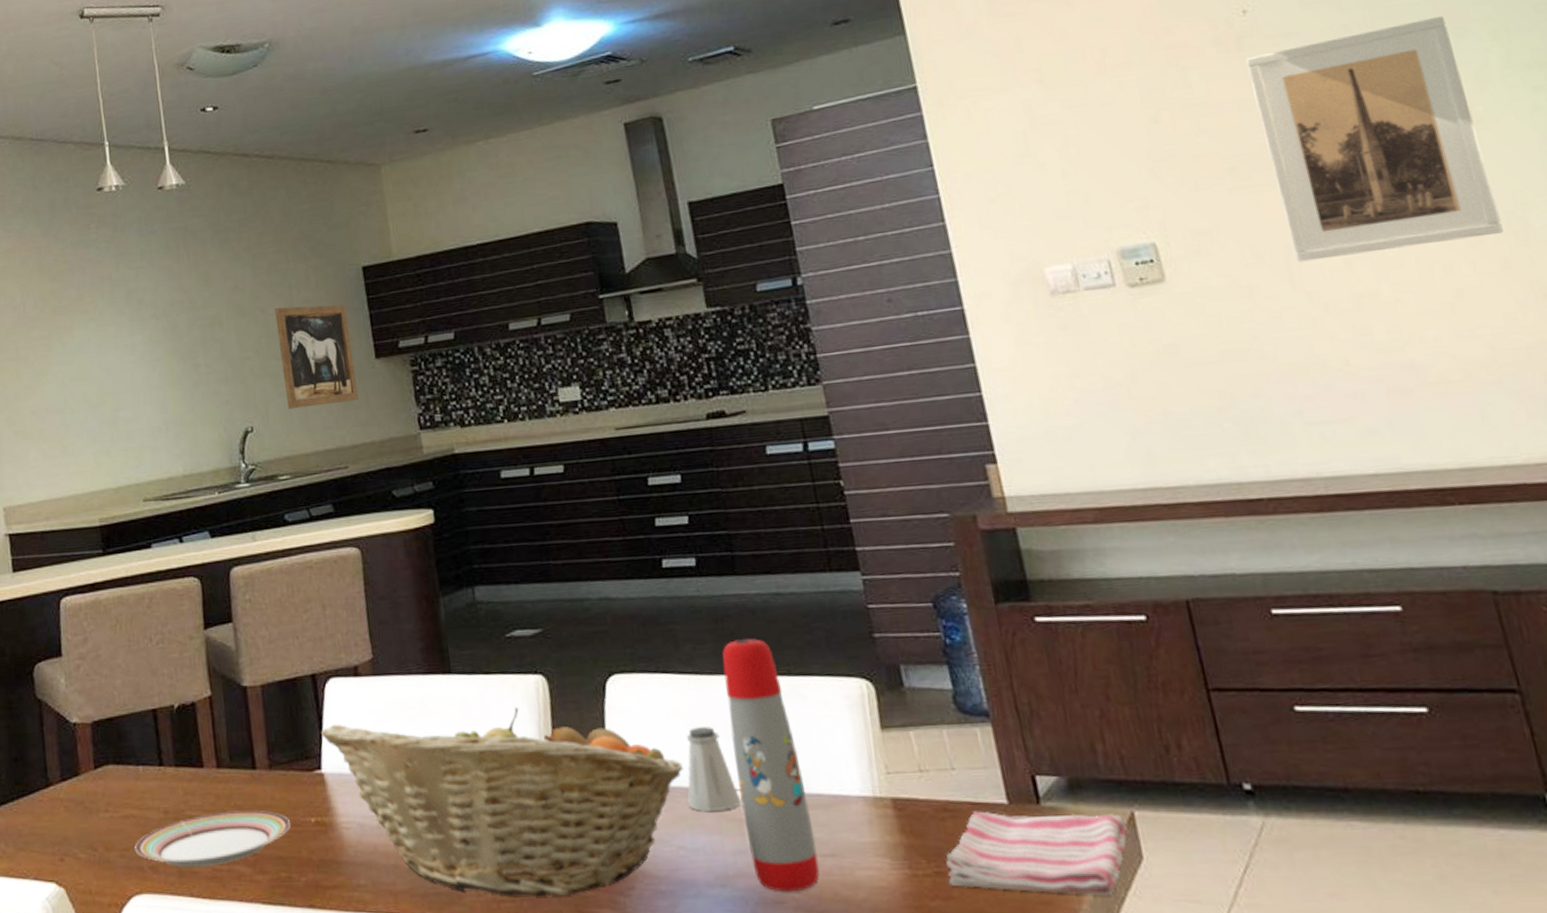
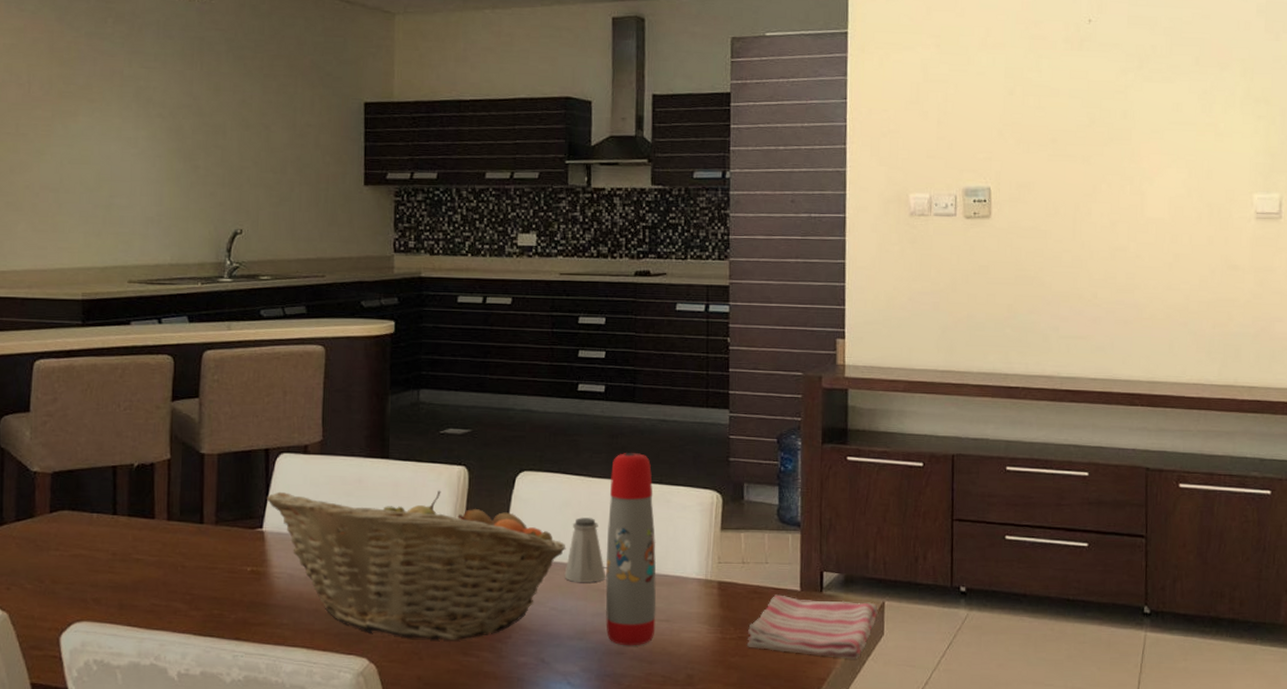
plate: present [135,810,290,868] -> none [80,557,228,602]
wall art: present [275,304,359,409] -> none [277,126,344,220]
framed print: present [1245,15,1504,262] -> none [1080,51,1217,219]

